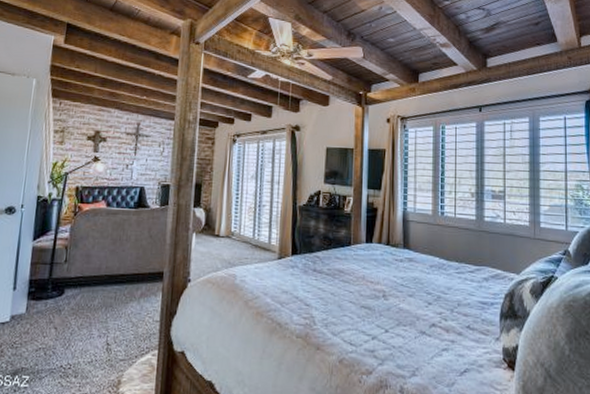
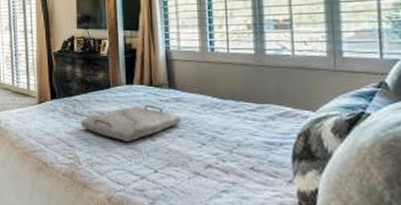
serving tray: none [319,263,413,301] -> present [80,104,182,142]

